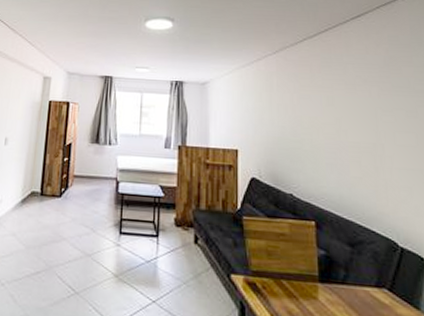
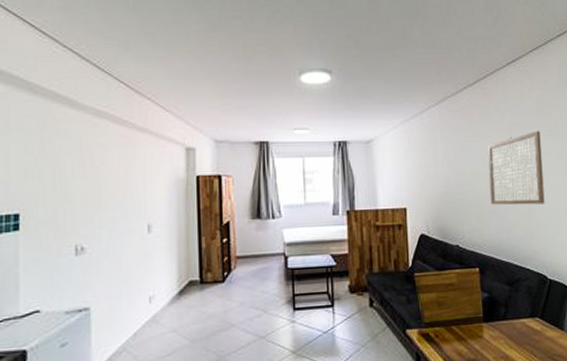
wall art: none [327,85,395,163] -> present [487,130,545,205]

